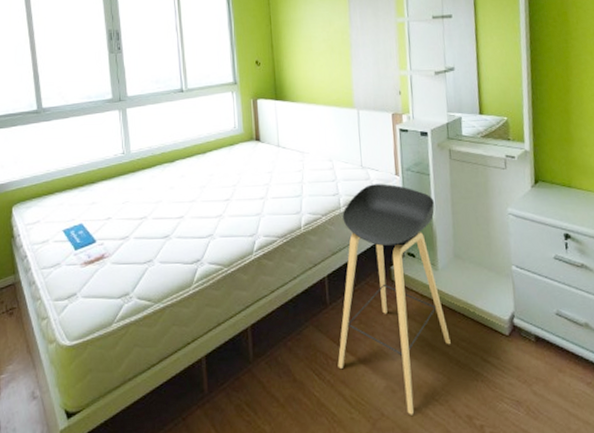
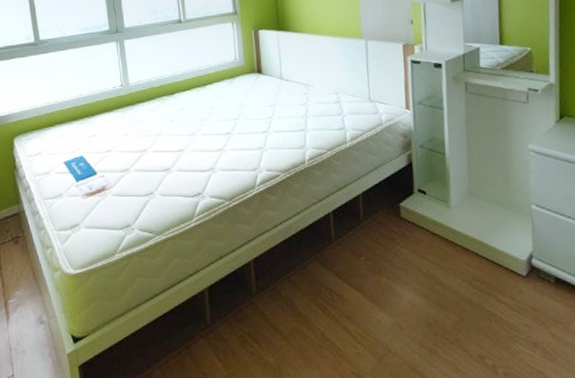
stool: present [337,184,451,415] -> none [343,118,463,353]

